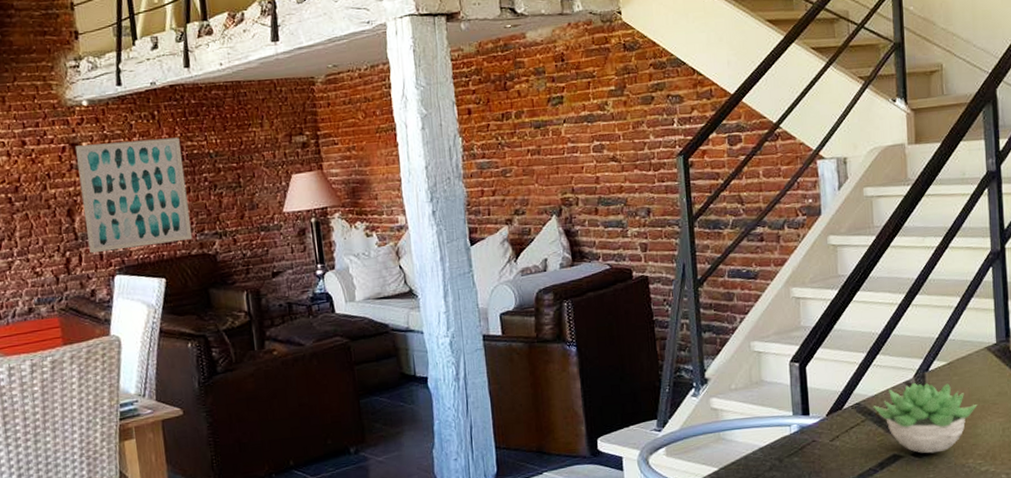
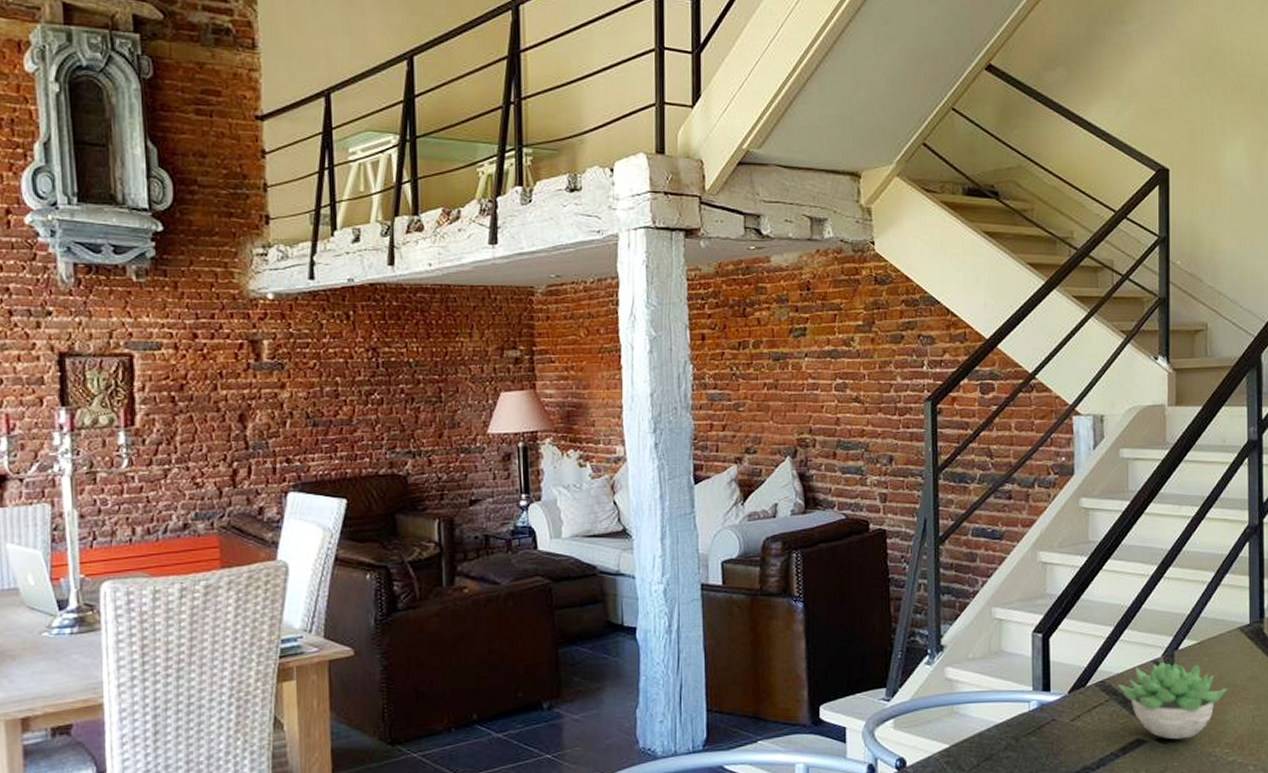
wall art: present [76,137,193,254] -> none [255,342,382,466]

